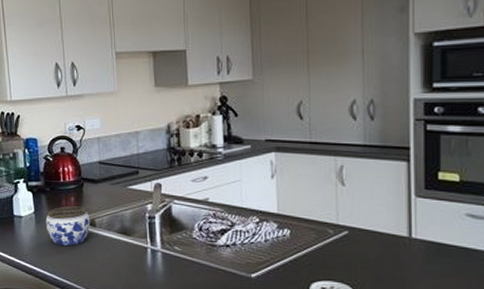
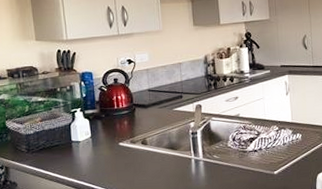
jar: present [45,206,91,247] -> none [101,128,142,164]

